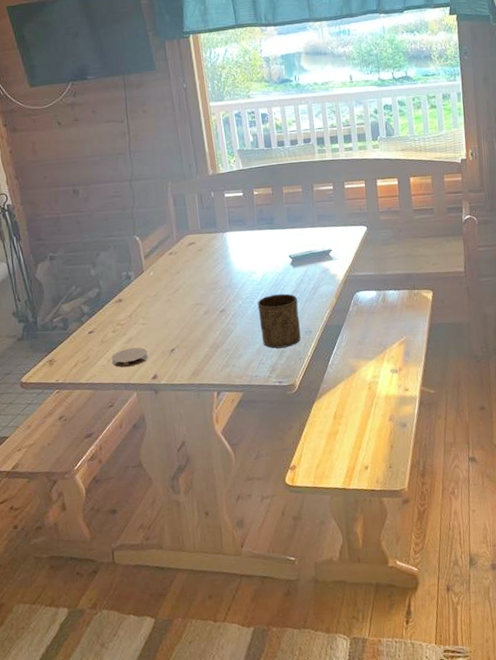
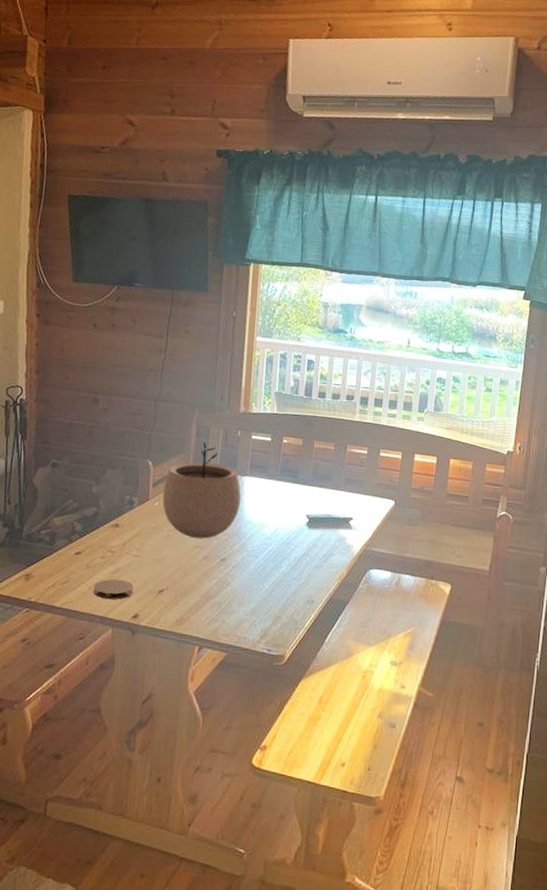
plant pot: none [154,209,228,297] -> present [162,442,241,539]
cup: present [257,293,301,349] -> none [259,553,306,614]

